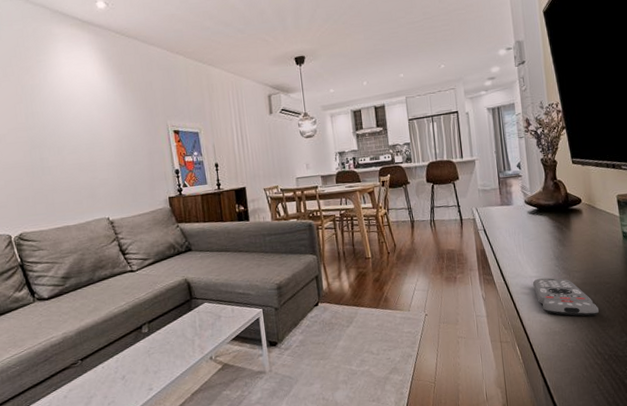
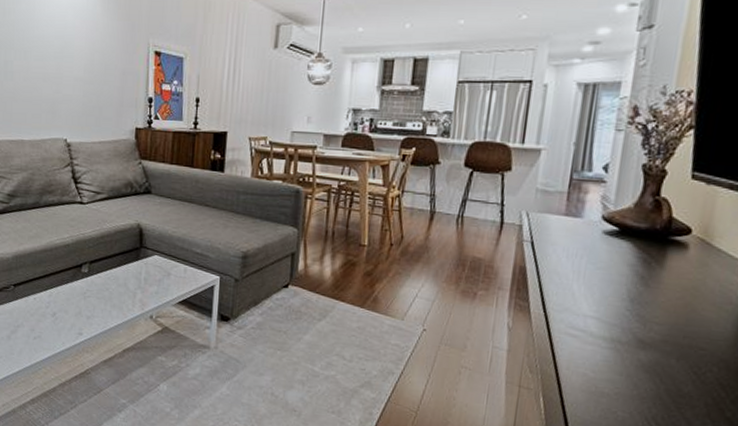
remote control: present [532,277,599,317] -> none [585,320,678,386]

